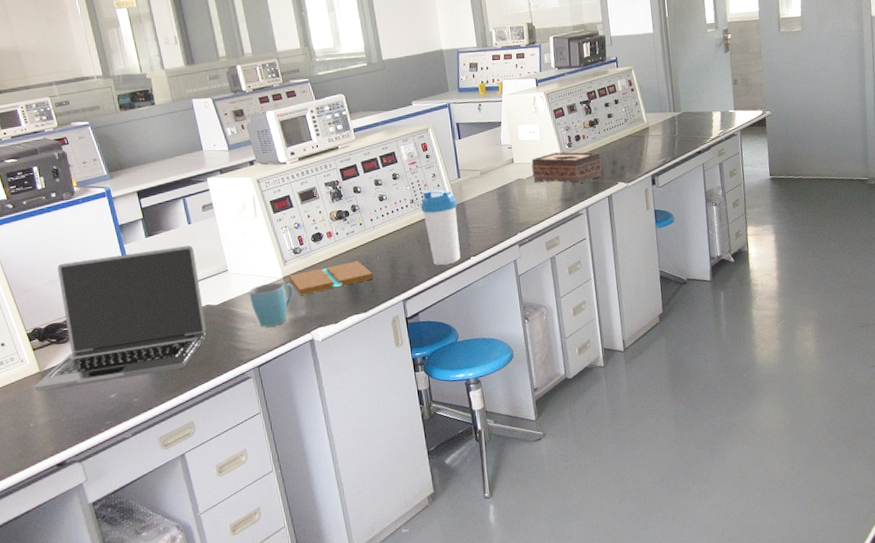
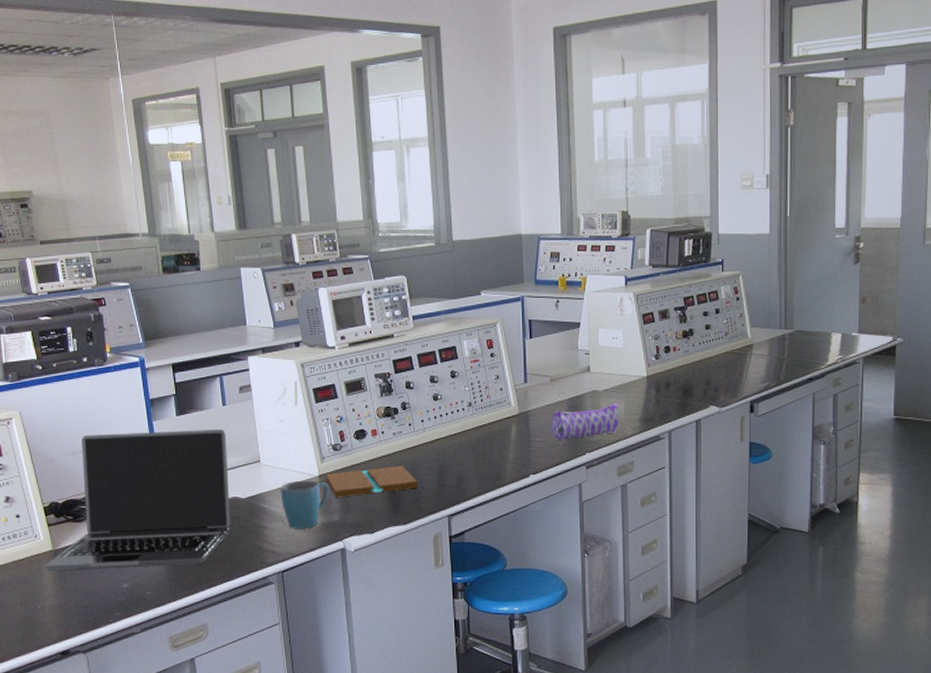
water bottle: present [420,189,461,266] -> none [479,393,520,481]
pencil case: none [484,188,543,225] -> present [551,404,619,440]
tissue box: present [531,152,603,184] -> none [610,364,693,403]

